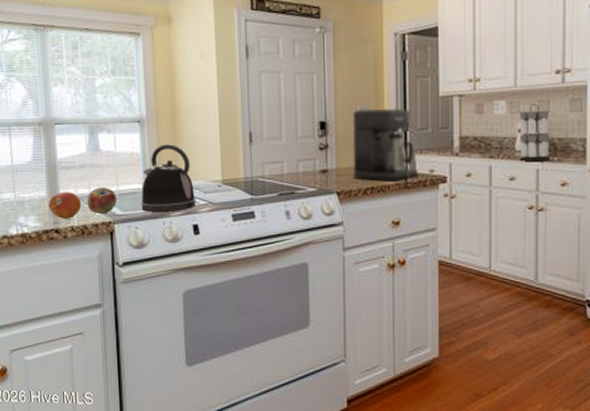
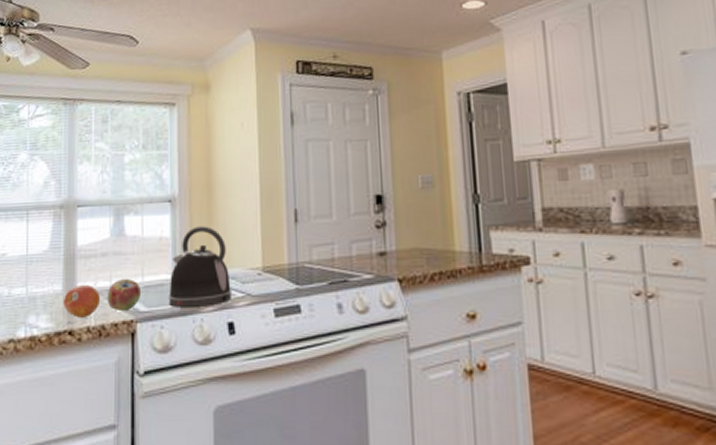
coffee maker: present [352,108,419,182] -> none [414,176,496,265]
spice rack: present [519,102,551,162] -> none [611,165,657,237]

